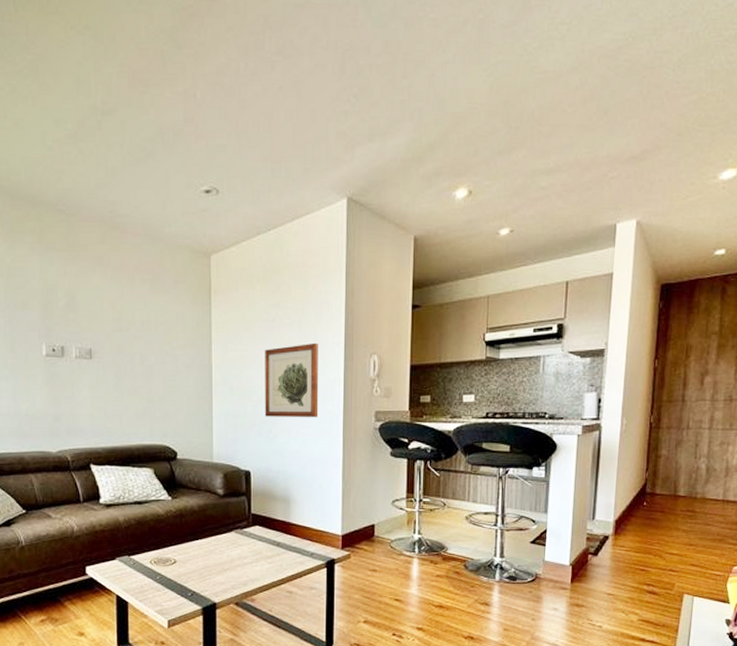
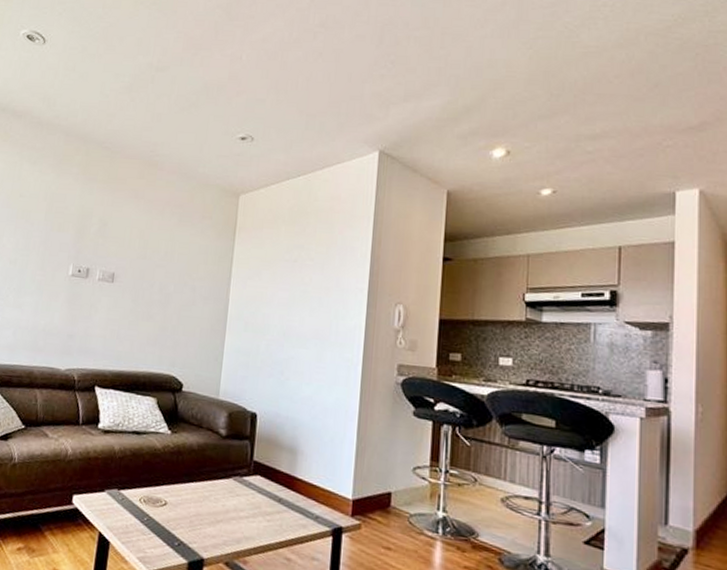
wall art: present [265,342,319,418] -> none [277,286,340,365]

